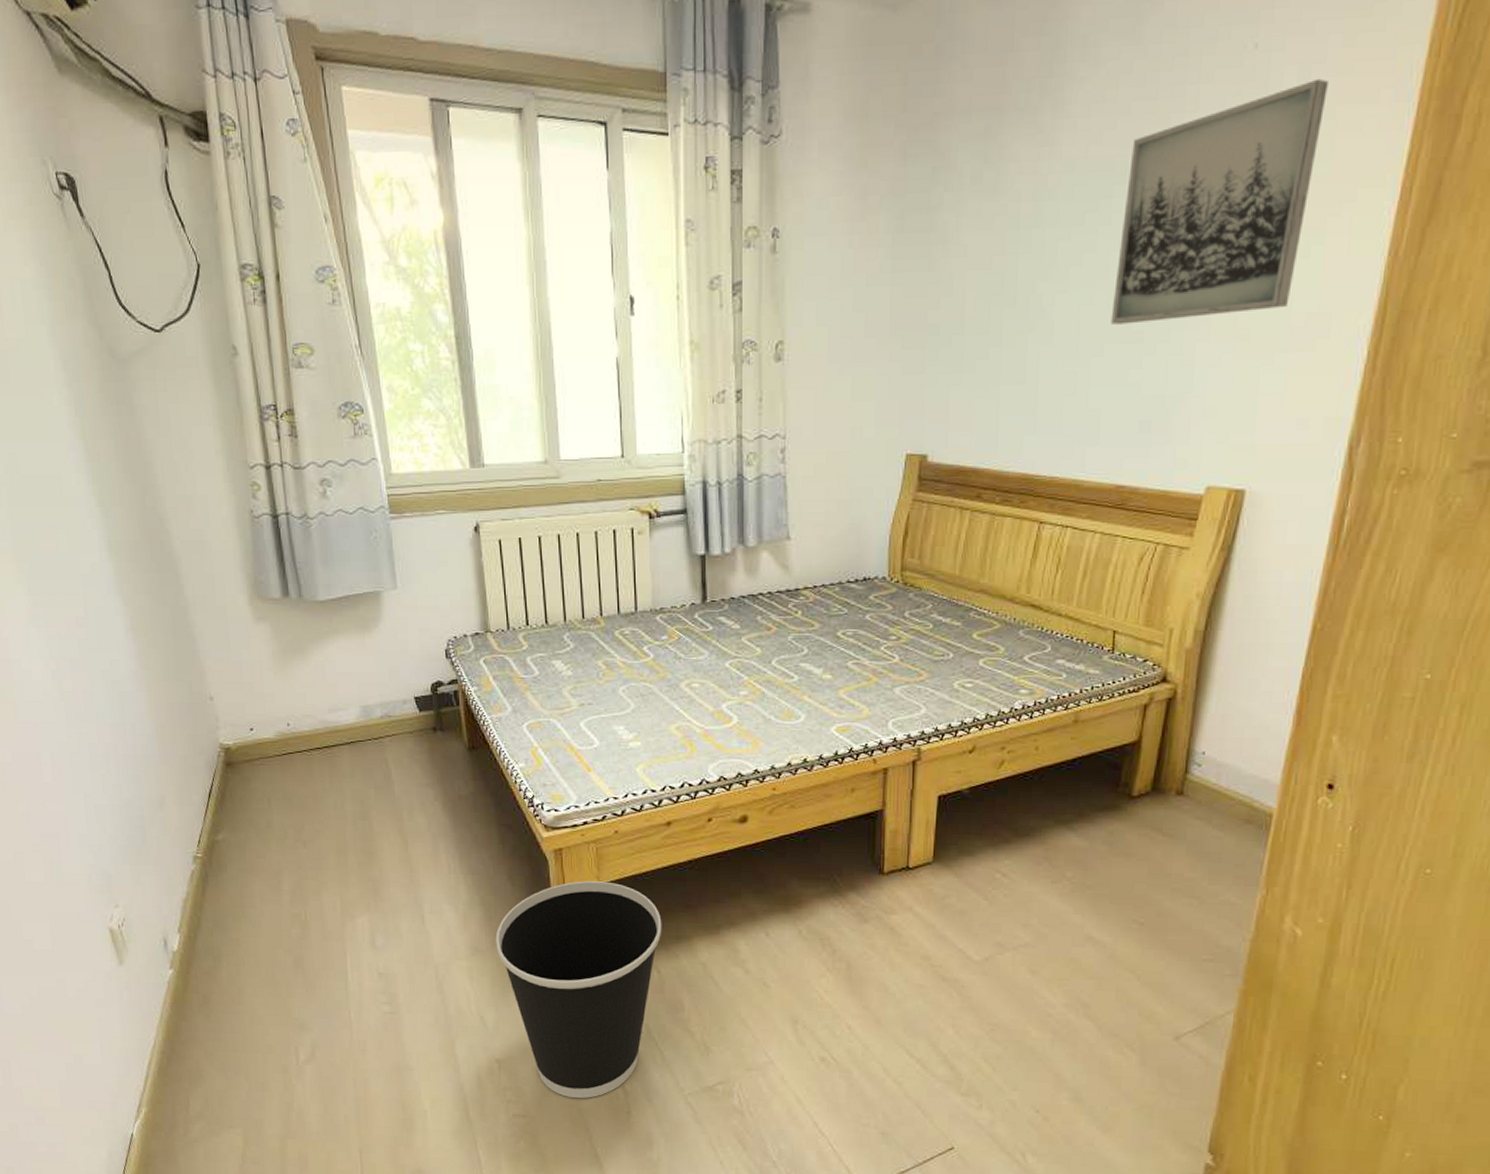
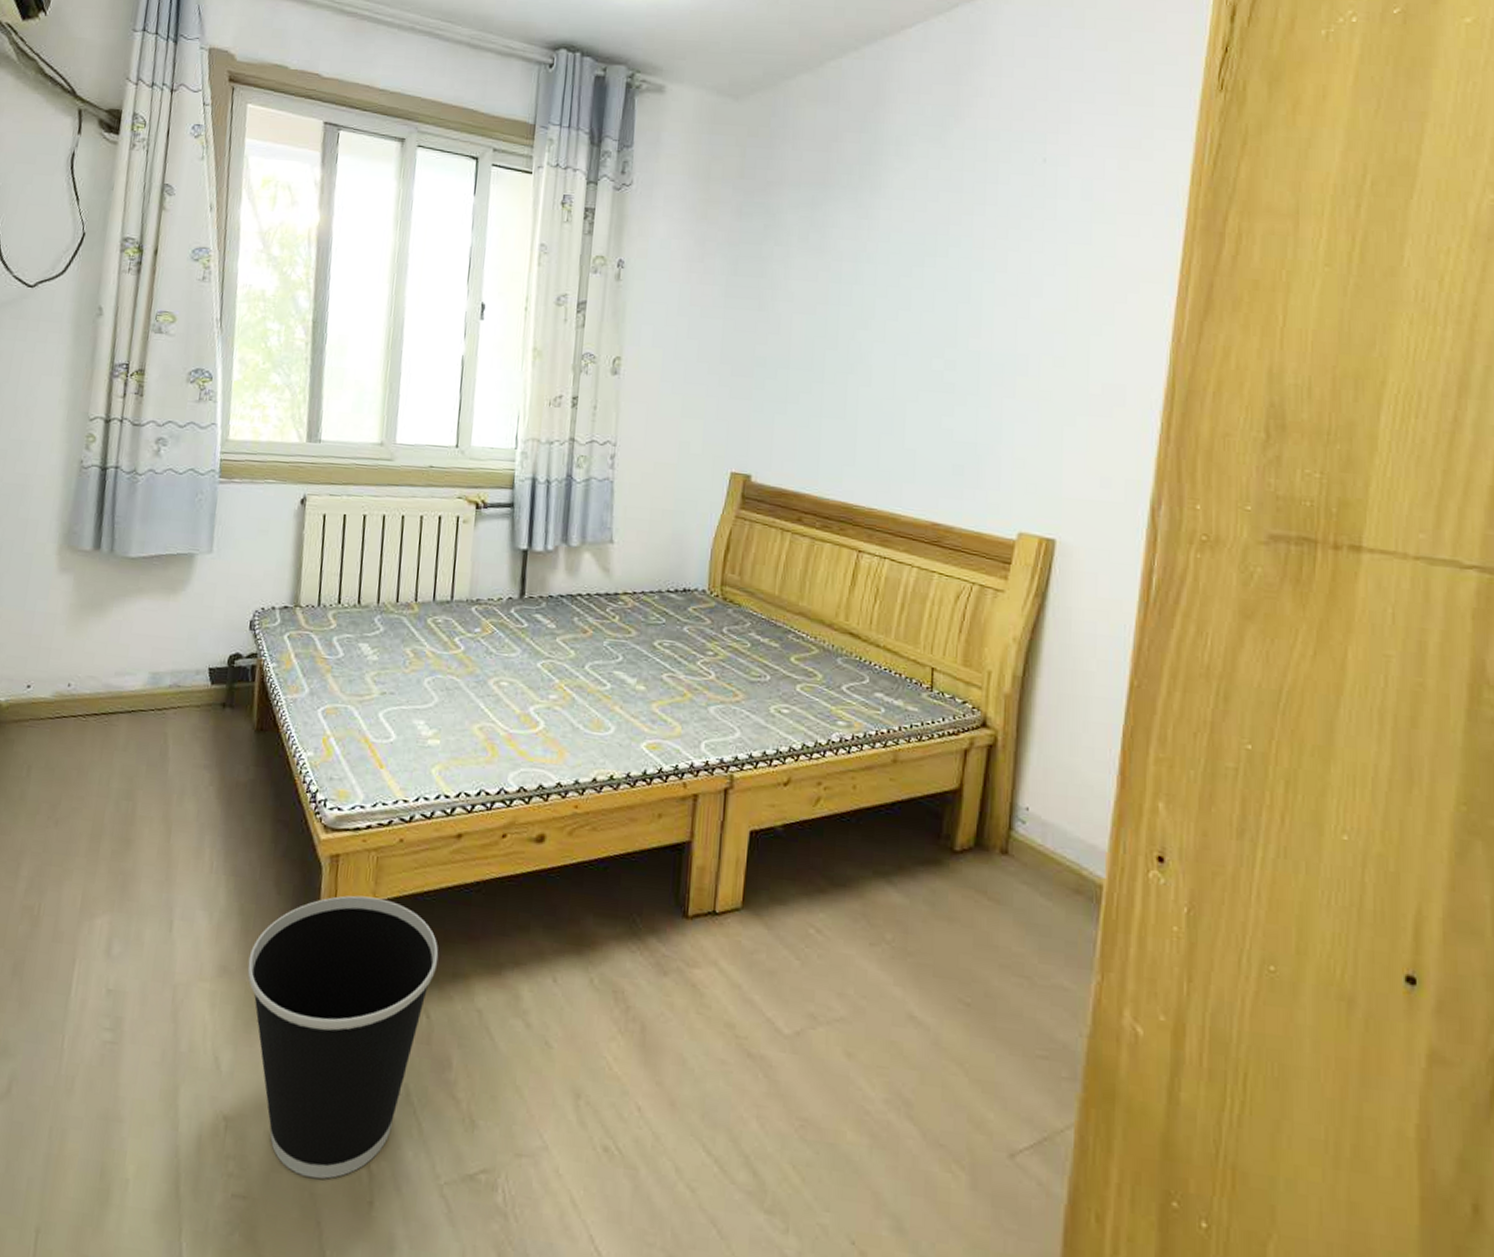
wall art: present [1111,78,1328,325] -> none [924,191,1108,377]

